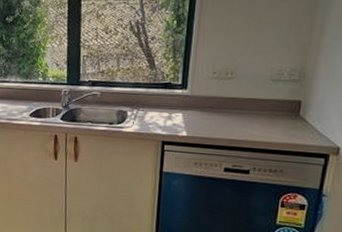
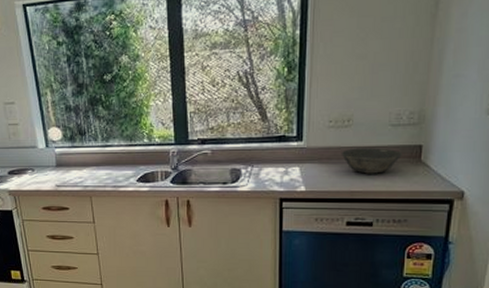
bowl: none [222,99,282,125] -> present [341,148,402,174]

